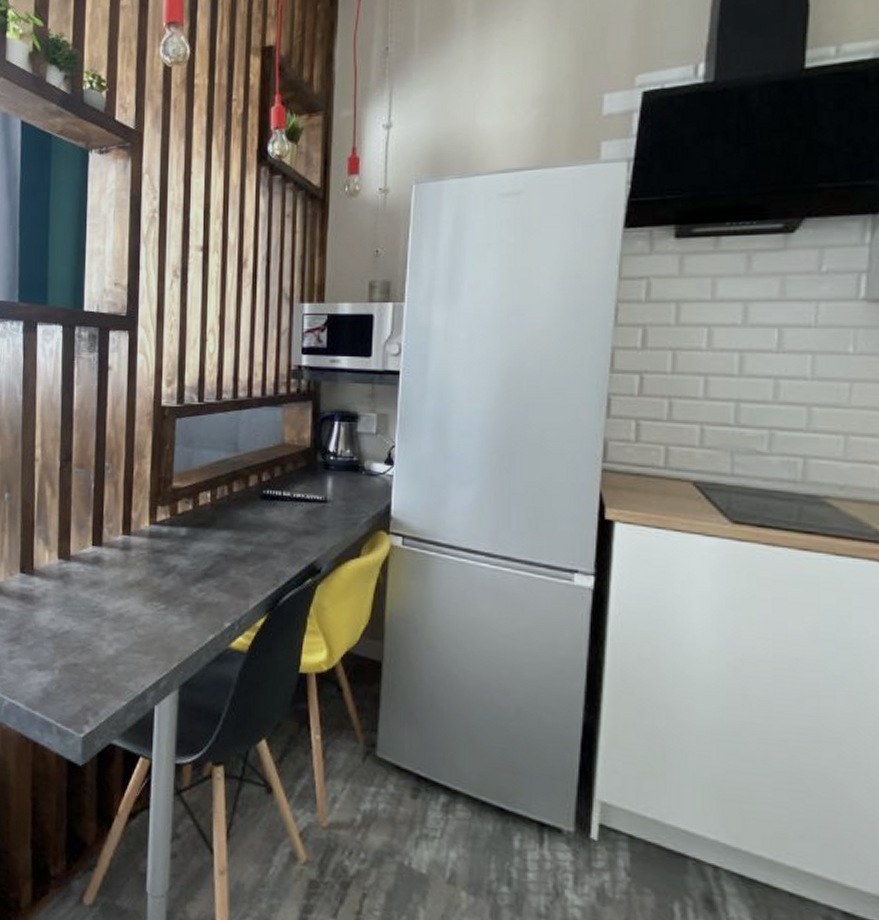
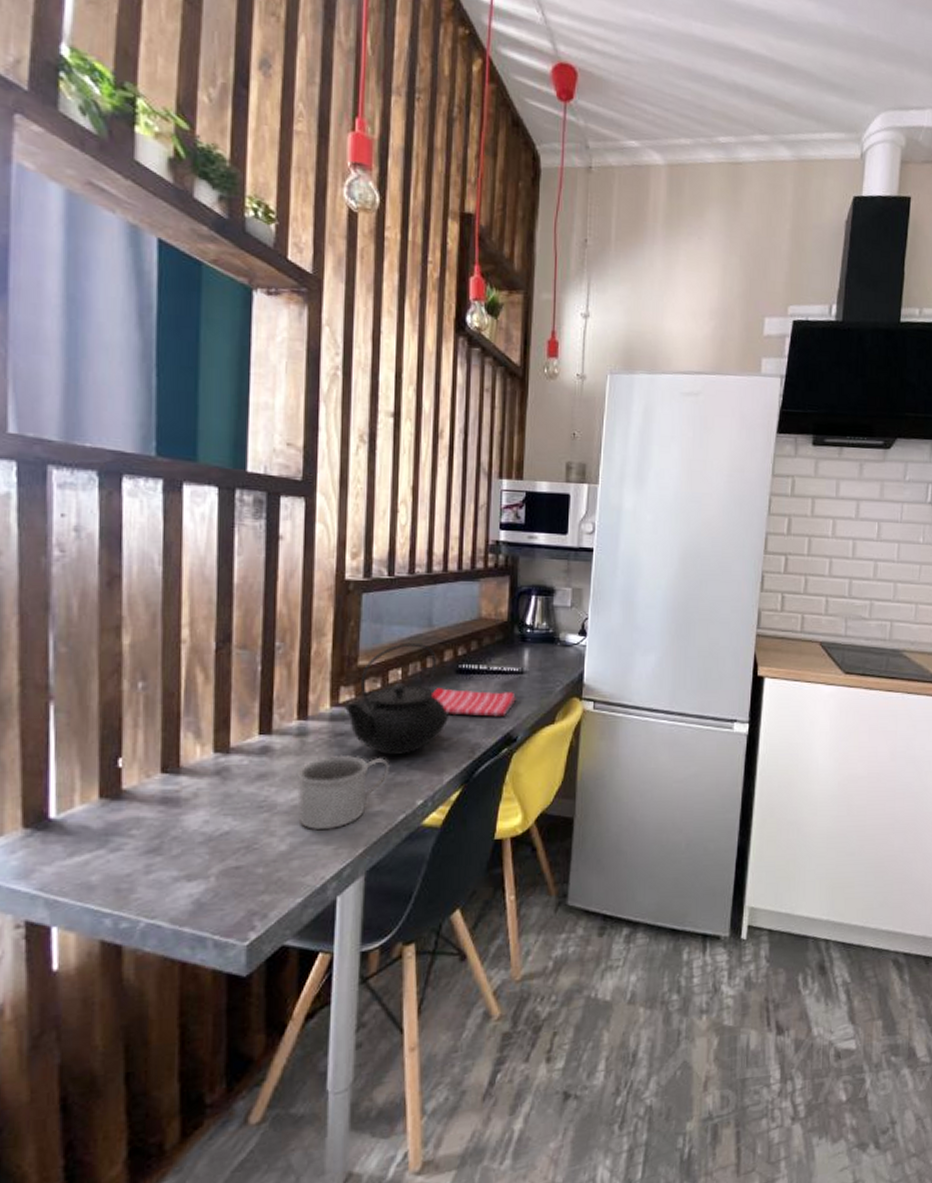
mug: none [122,570,200,641] -> present [297,754,390,831]
teapot: none [162,466,253,576] -> present [345,642,448,755]
dish towel: none [238,512,320,546] -> present [432,688,516,717]

